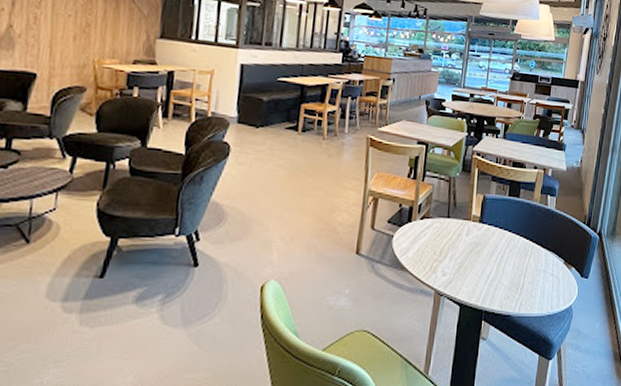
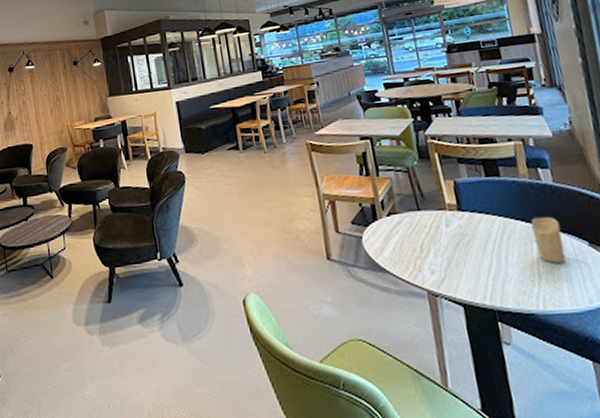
candle: none [528,236,549,275] -> present [531,216,566,263]

